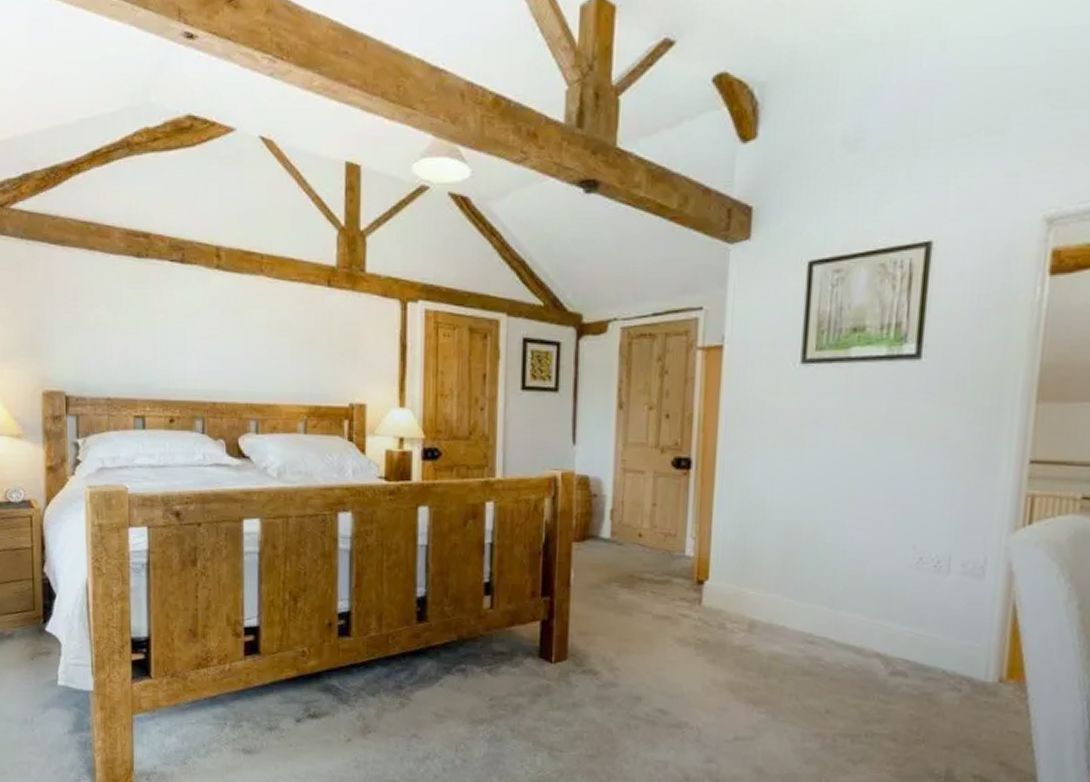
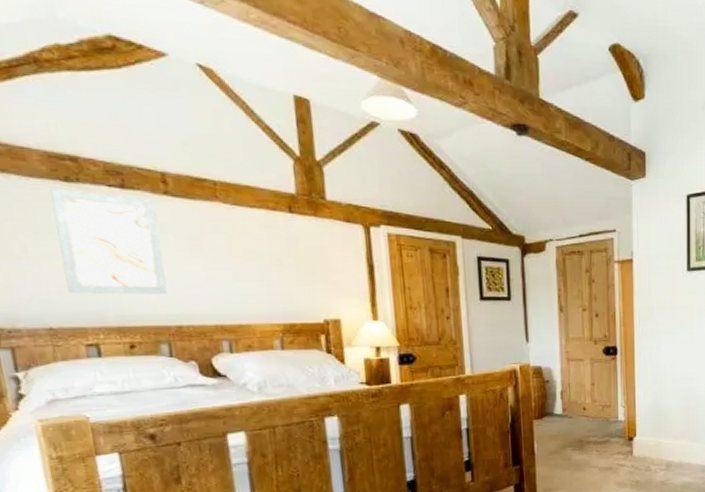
wall art: none [124,263,208,369] -> present [50,187,168,295]

